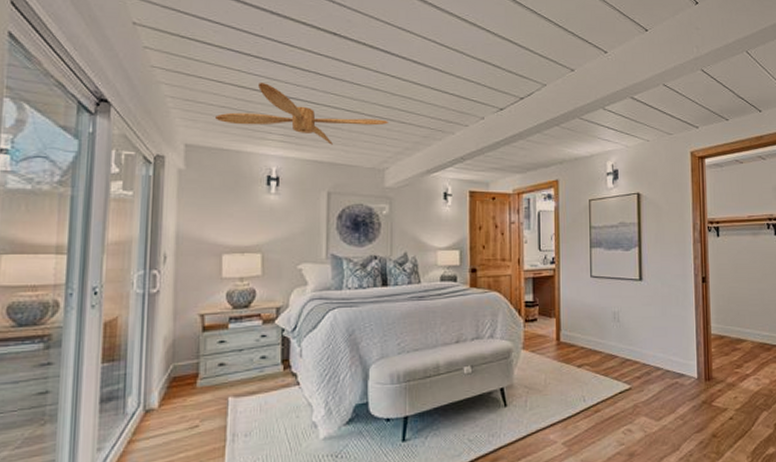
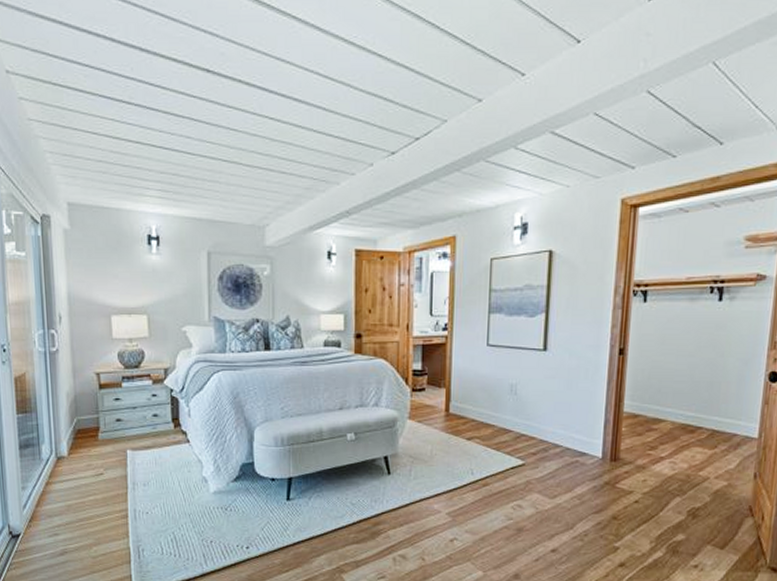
ceiling fan: present [215,83,388,145] -> none [94,133,267,200]

